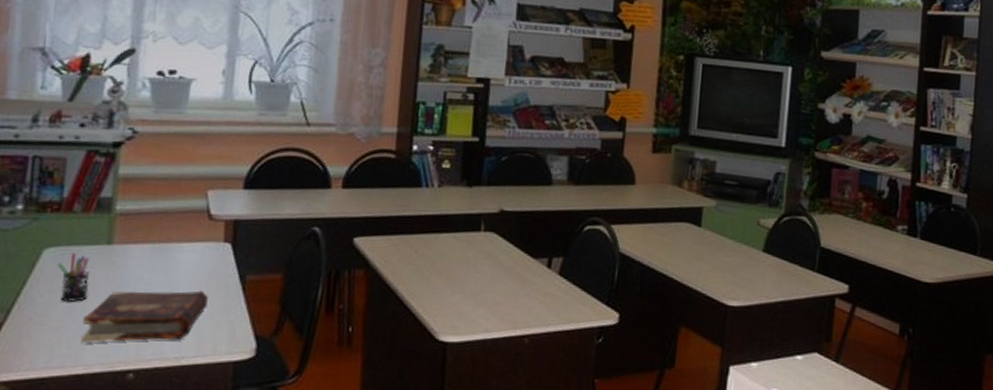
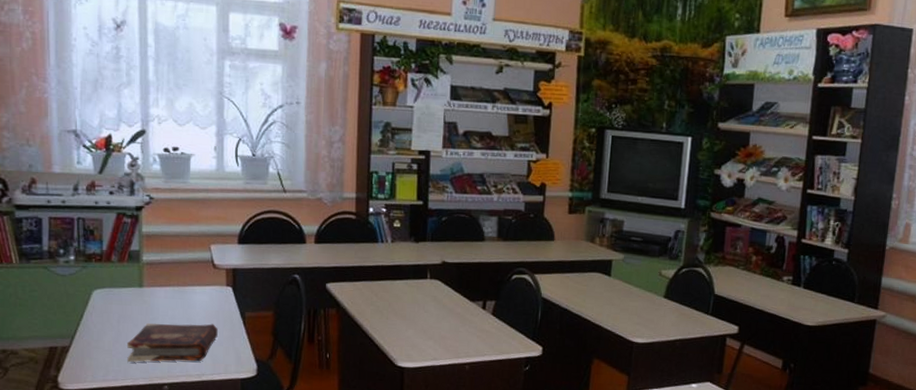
pen holder: present [58,253,90,302] -> none [105,294,129,331]

